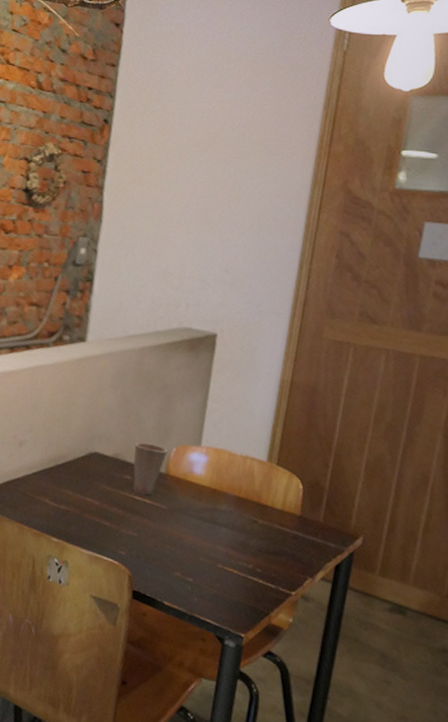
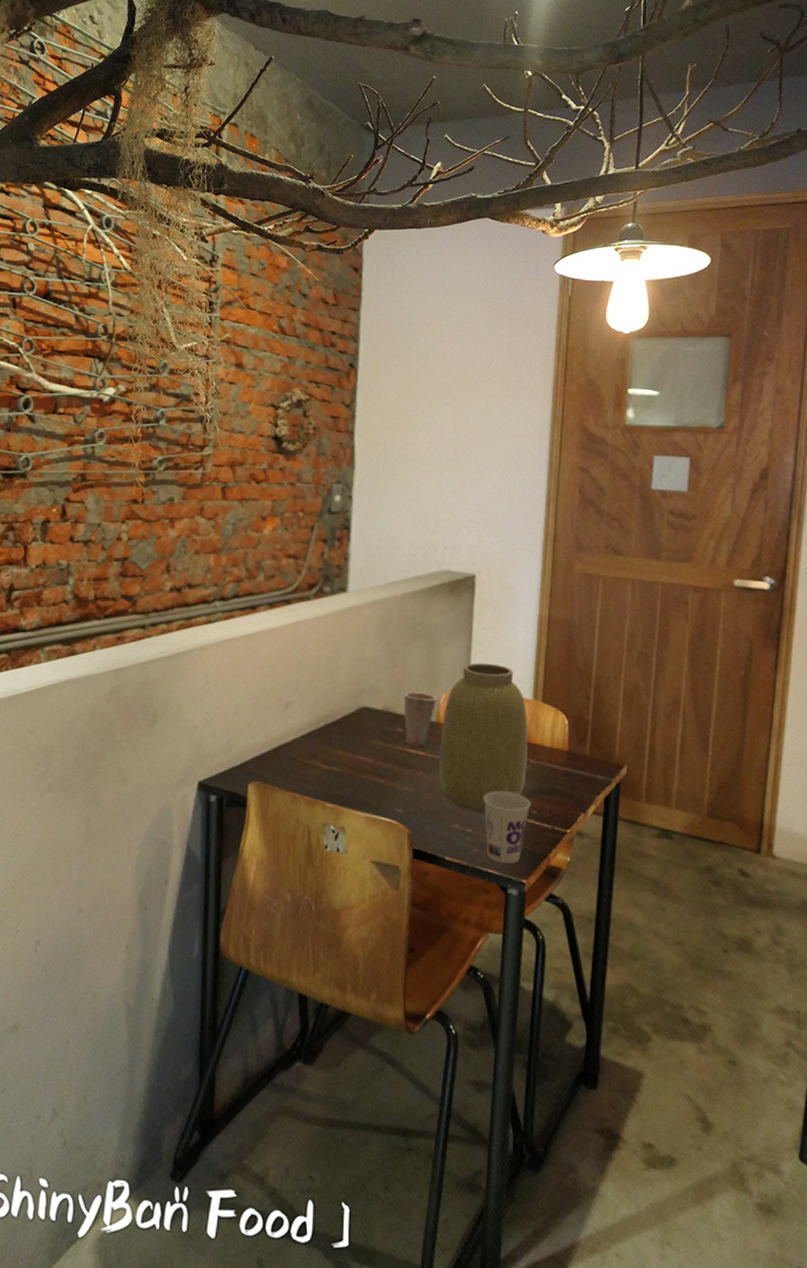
vase: none [163,420,260,565] -> present [438,662,528,813]
cup: none [206,545,256,617] -> present [483,791,531,864]

